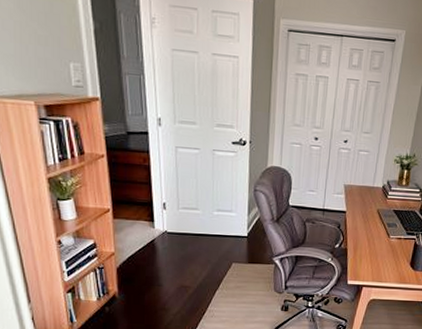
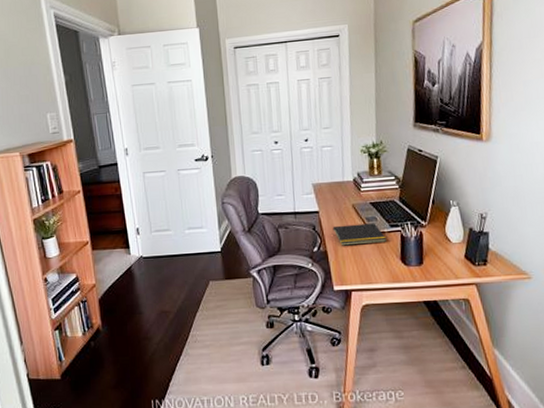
notepad: none [354,227,401,247] -> present [331,223,386,246]

